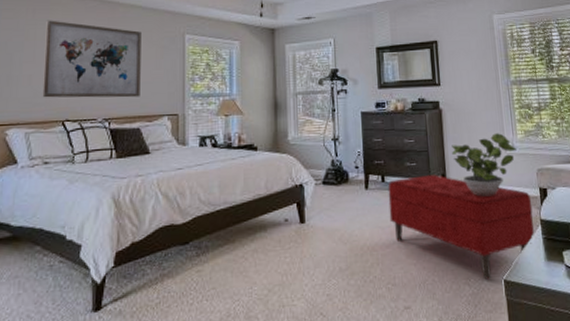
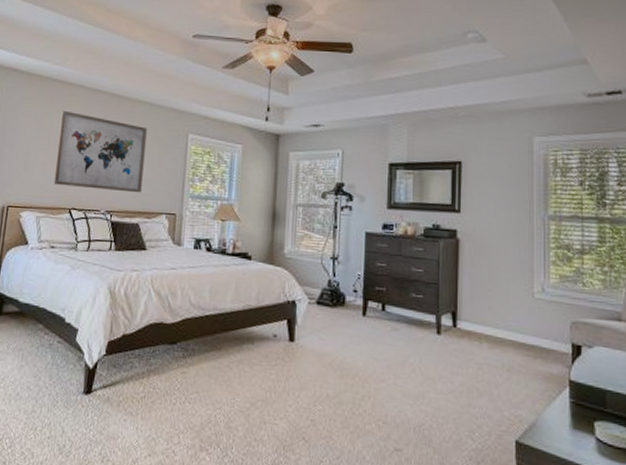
bench: present [388,175,535,280] -> none [387,310,561,437]
potted plant: present [452,133,517,197] -> none [467,274,547,345]

